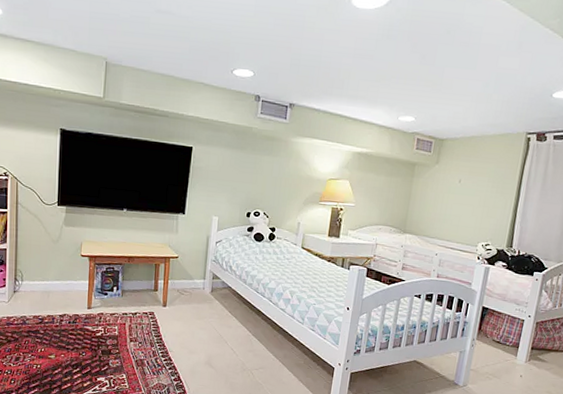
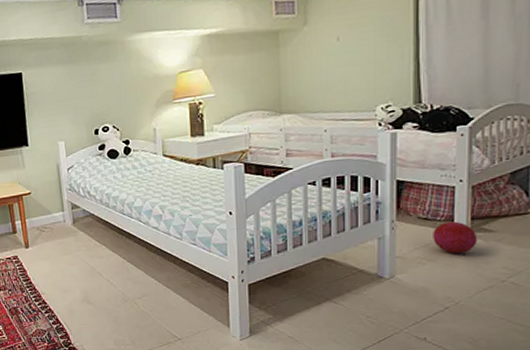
ball: none [500,347,534,376] -> present [433,221,478,254]

